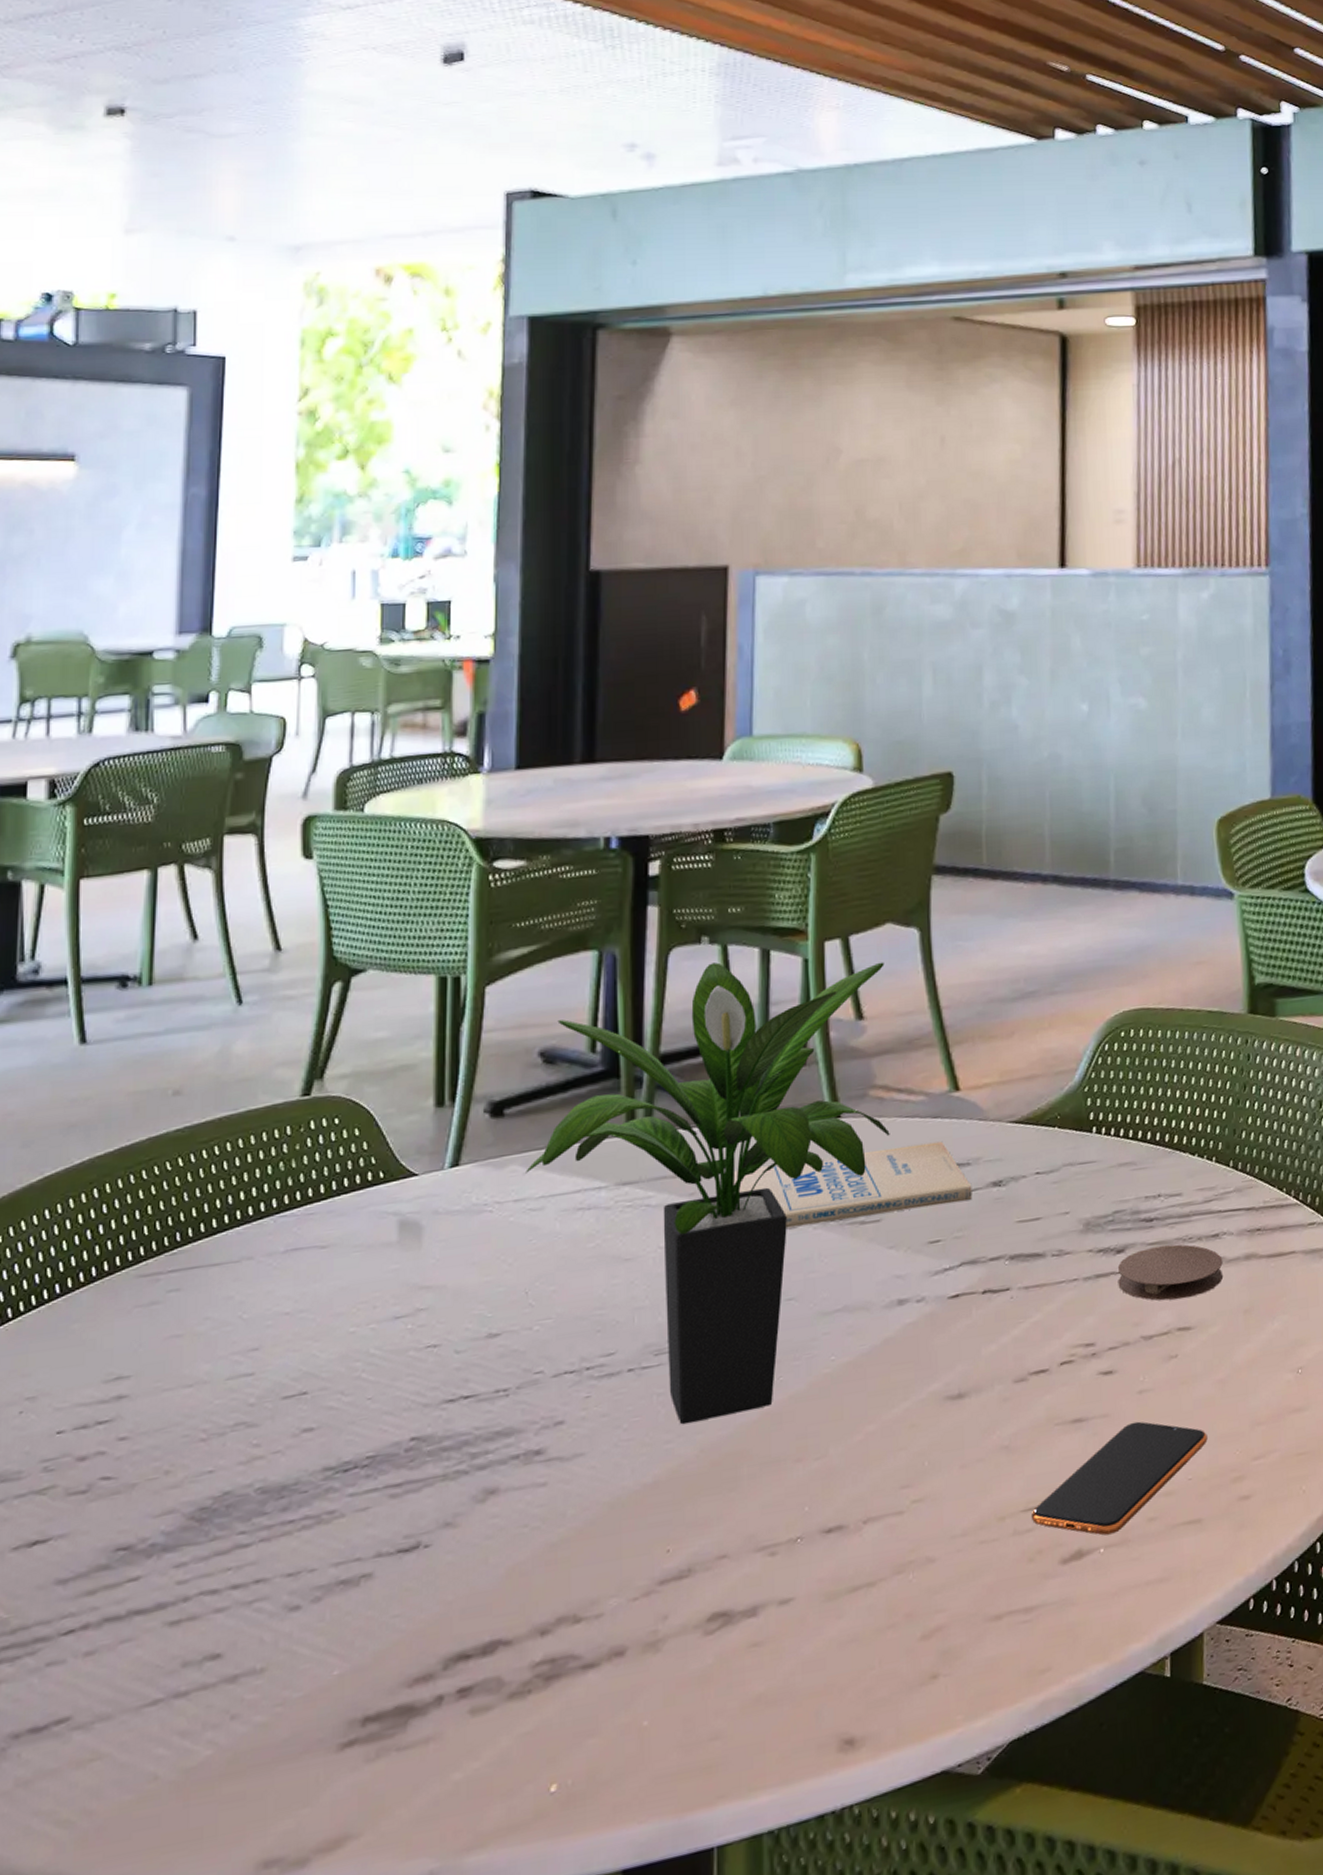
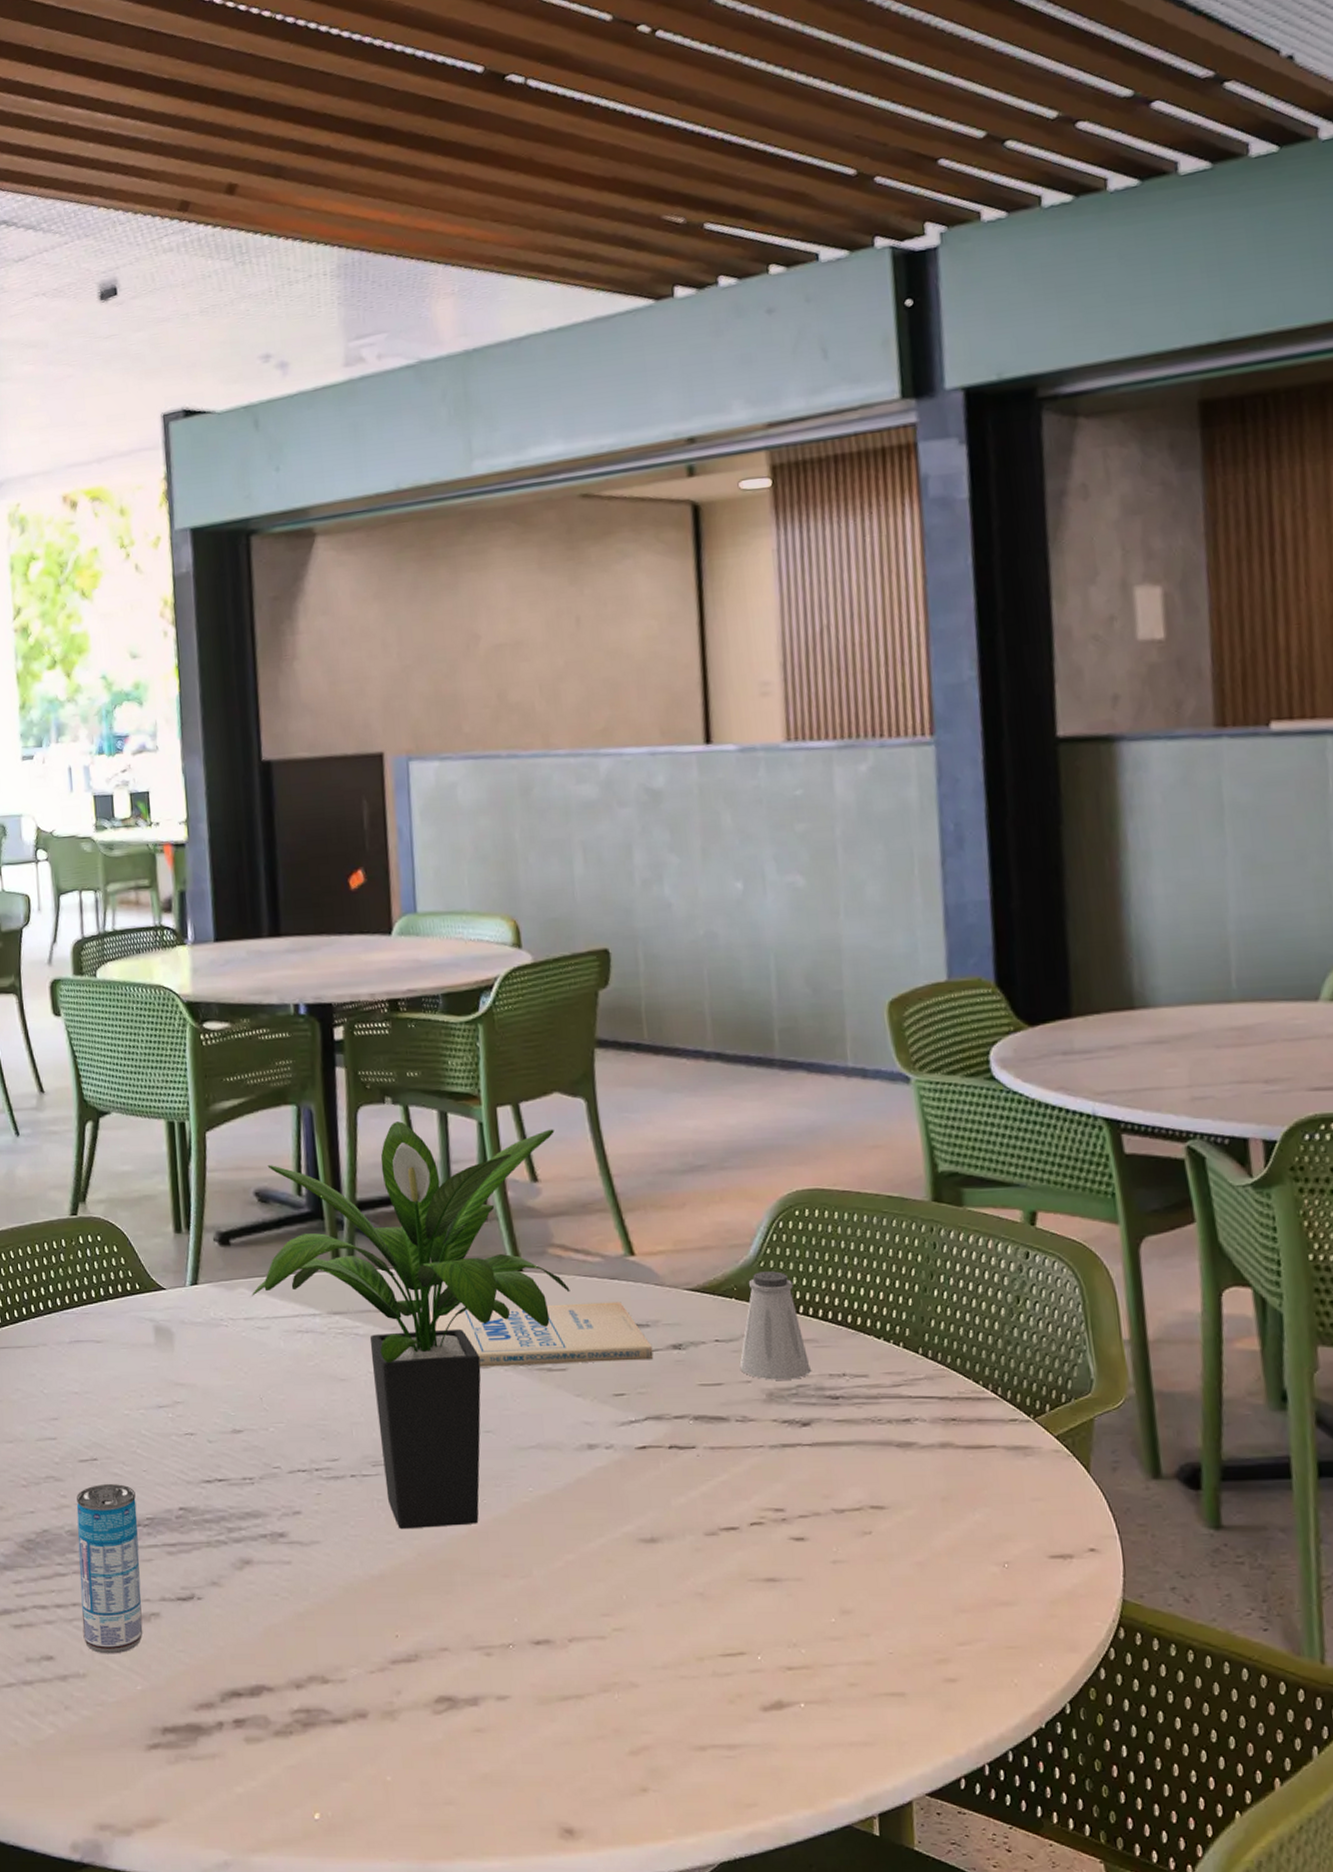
beverage can: none [266,1419,354,1639] -> present [76,1484,143,1654]
smartphone: present [1031,1421,1208,1536] -> none [729,1590,908,1692]
saltshaker: none [1058,1095,1128,1209] -> present [739,1271,811,1380]
coaster: present [1117,1244,1224,1301] -> none [803,1424,918,1479]

